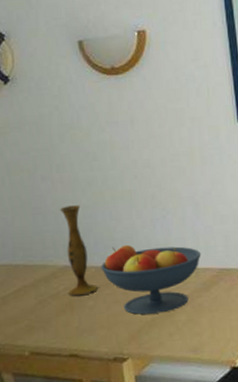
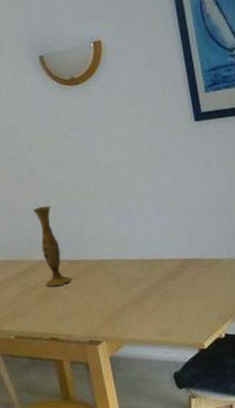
fruit bowl: present [101,244,201,315] -> none [72,239,166,303]

